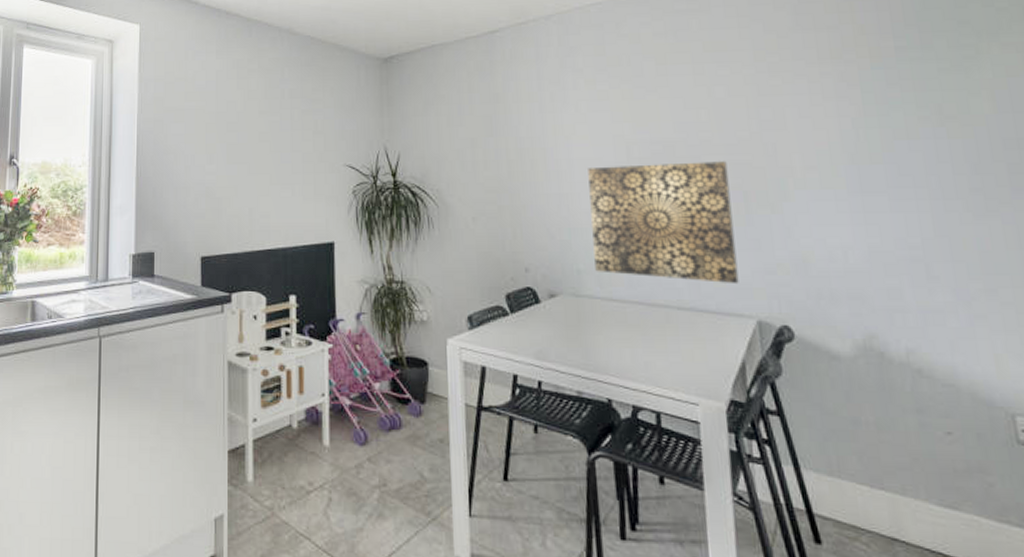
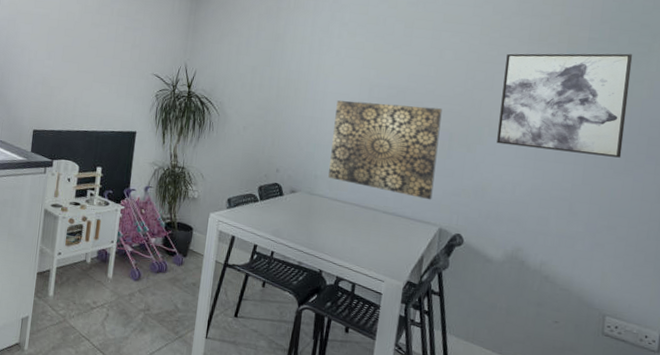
wall art: none [794,60,978,197] -> present [497,53,633,158]

